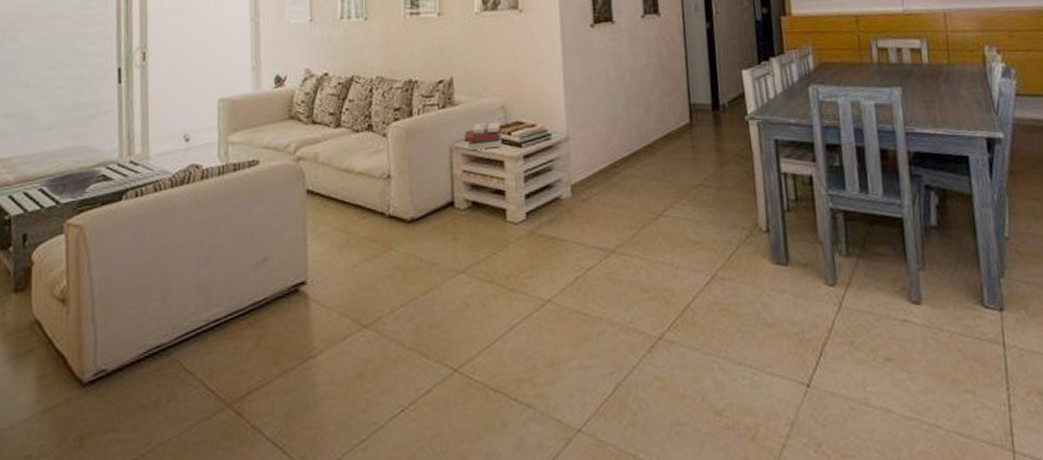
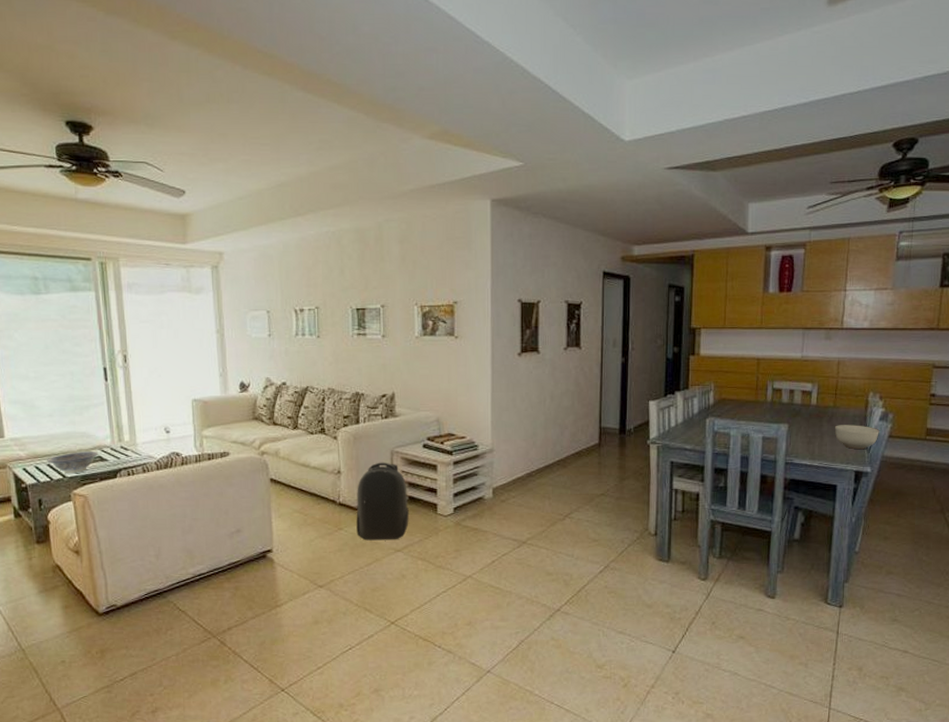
backpack: none [409,161,474,262] -> present [356,462,410,541]
books: present [464,121,502,150] -> none [403,432,436,455]
bowl: none [953,83,1005,112] -> present [834,425,879,450]

